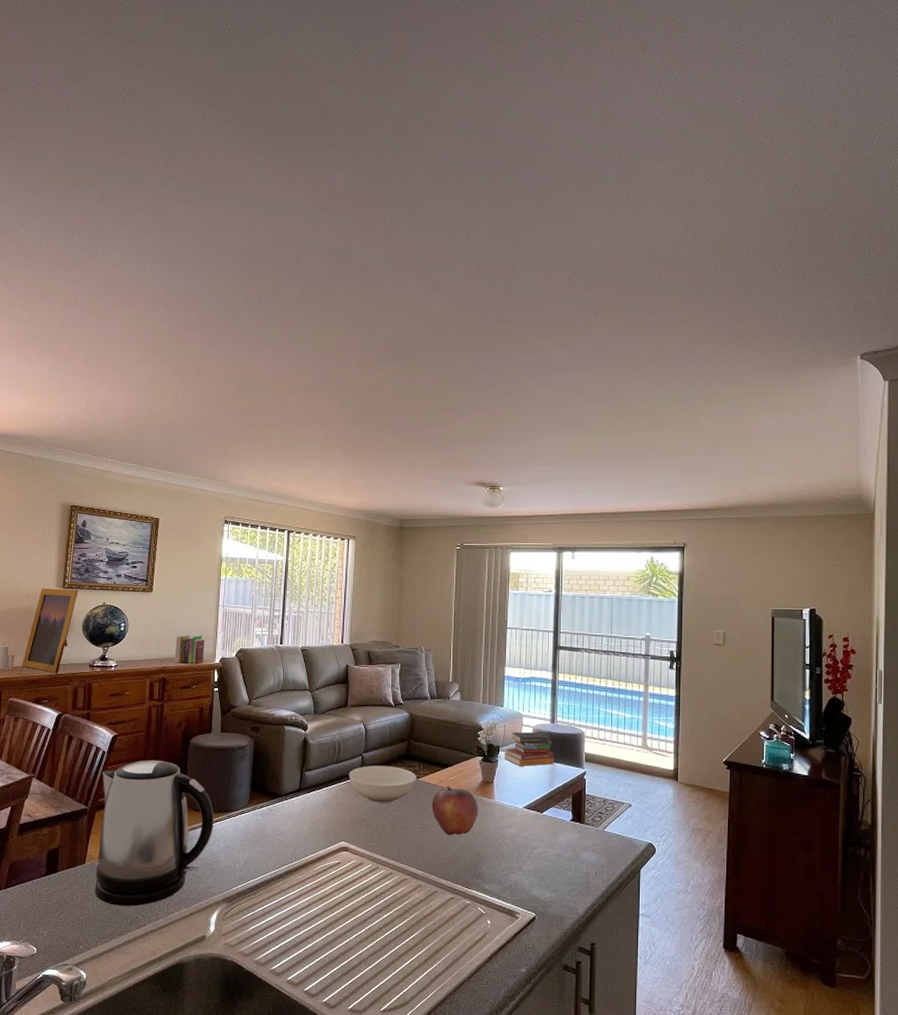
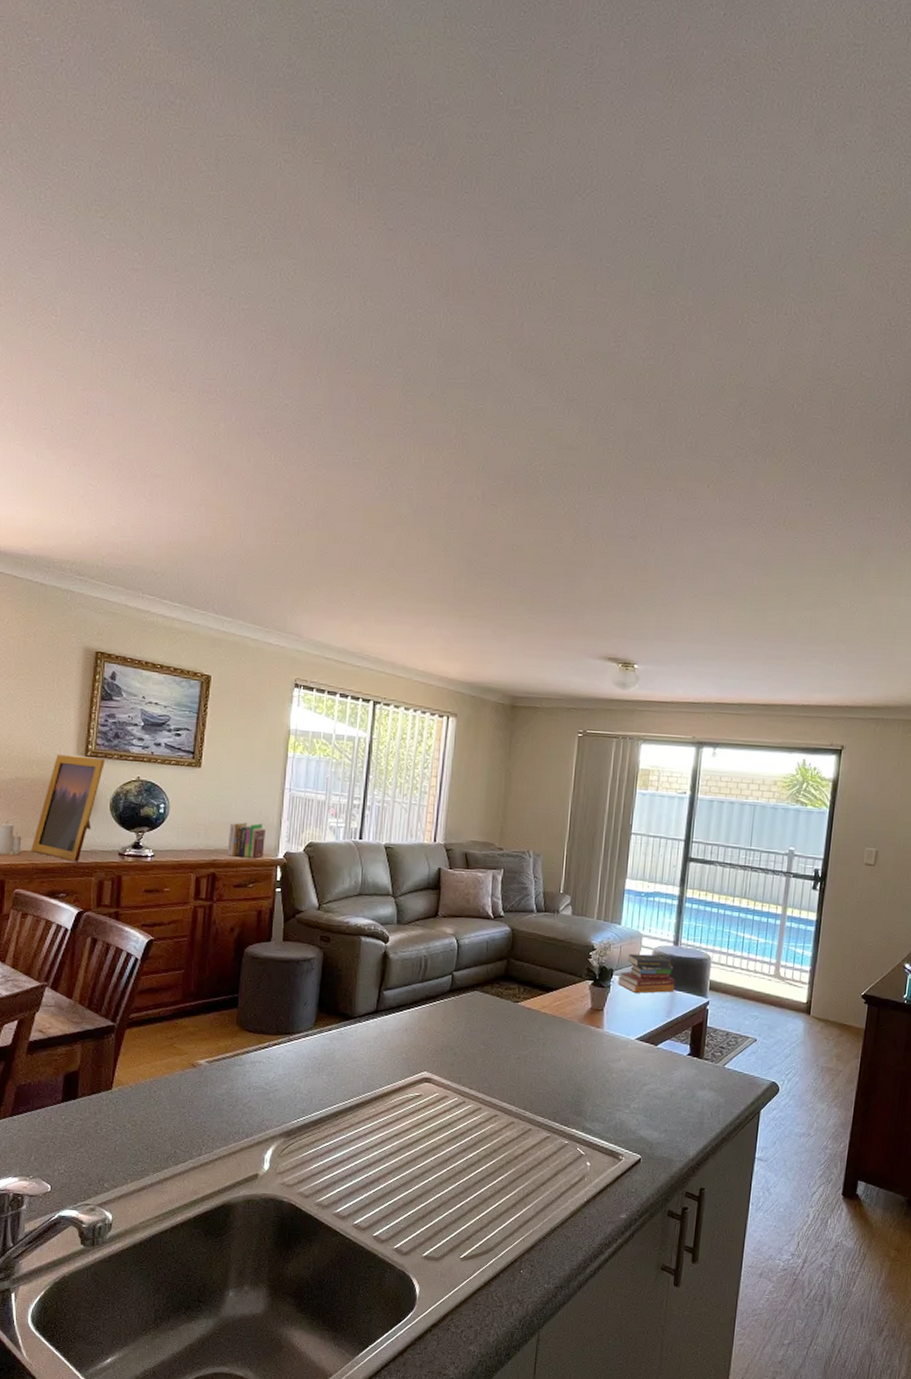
kettle: present [95,759,215,906] -> none [123,970,273,1140]
bowl: present [348,765,417,803] -> none [435,986,516,1030]
fruit: present [432,785,478,836] -> none [531,1011,585,1068]

